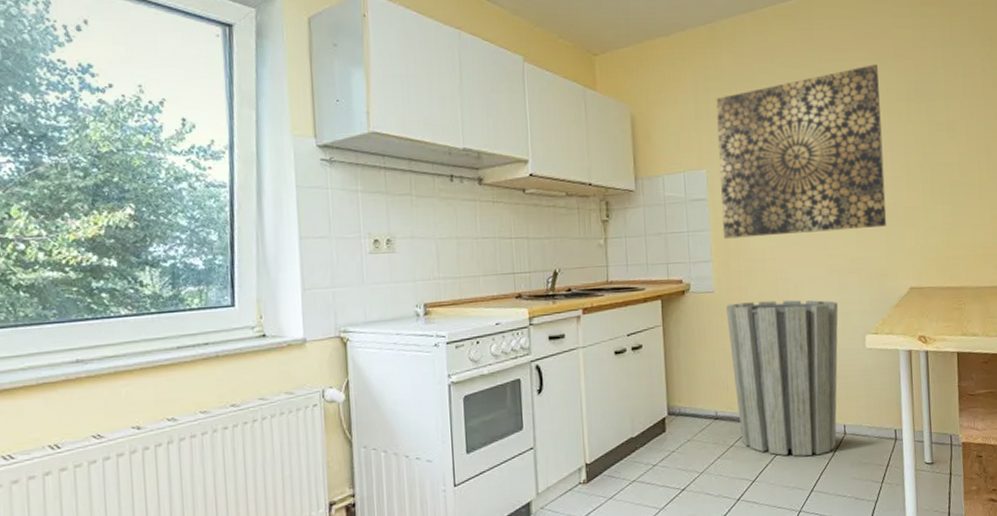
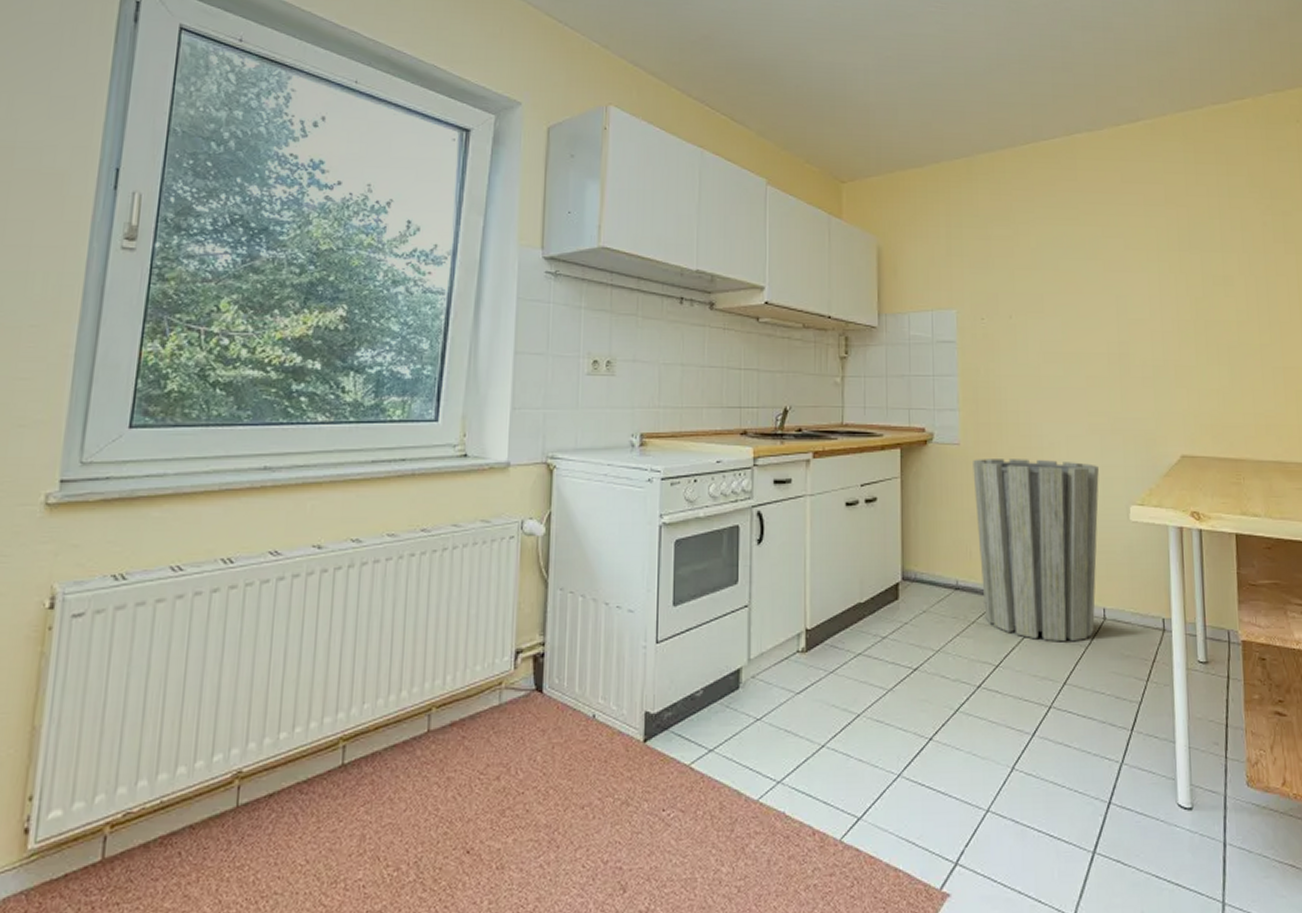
wall art: present [716,64,887,239] -> none [970,210,1156,387]

